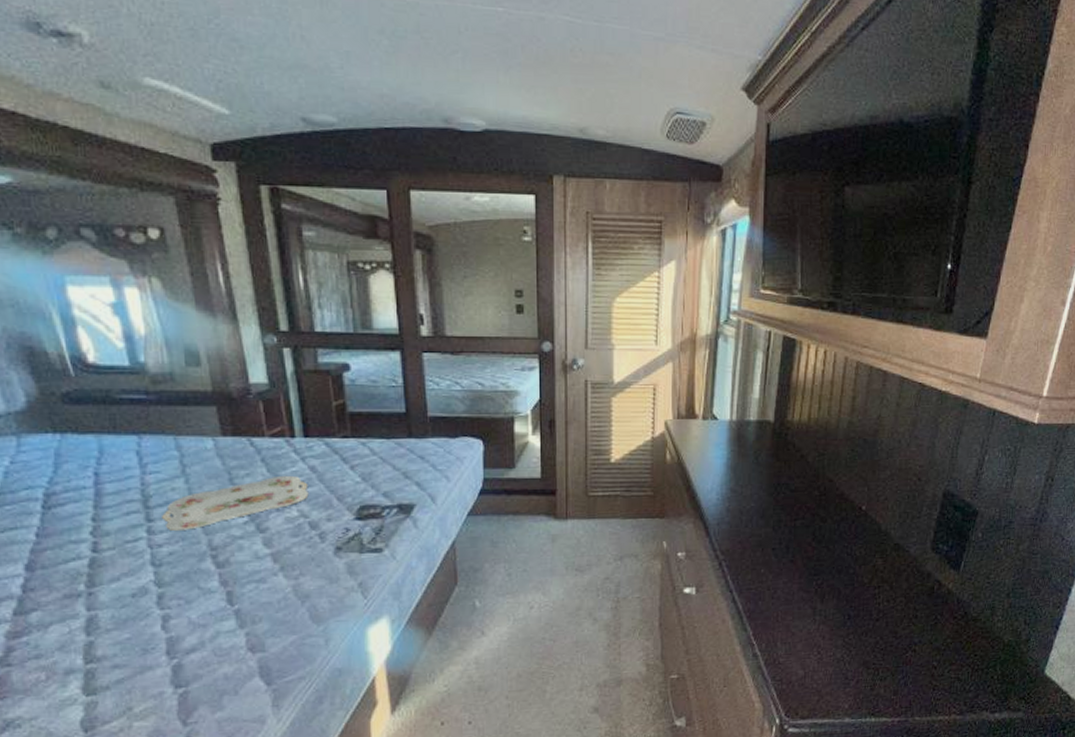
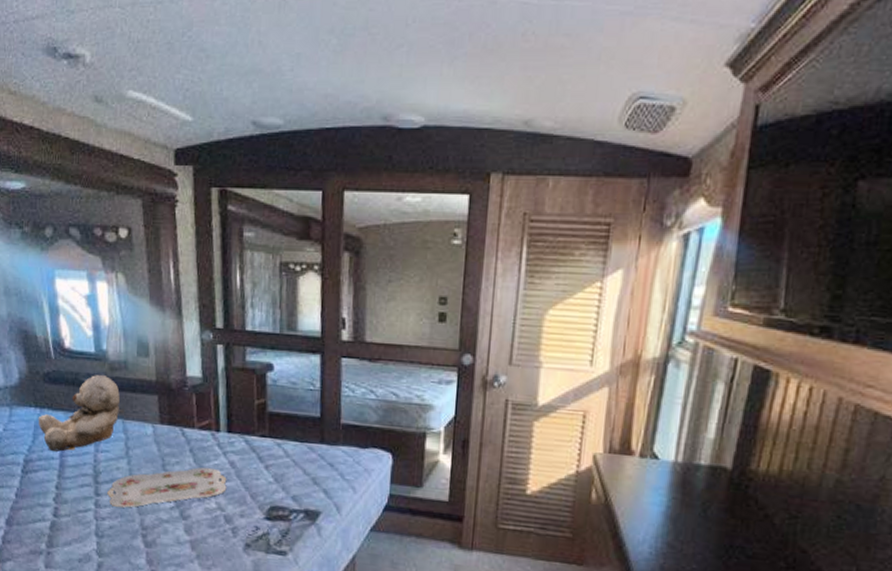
teddy bear: none [58,389,169,480] -> present [38,374,120,452]

